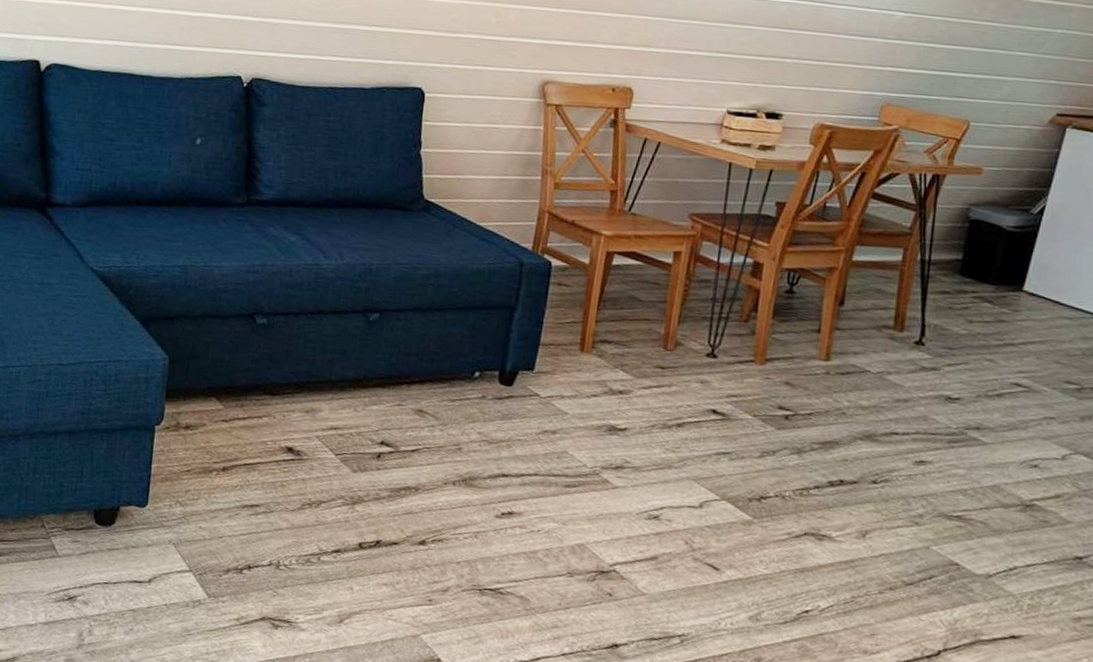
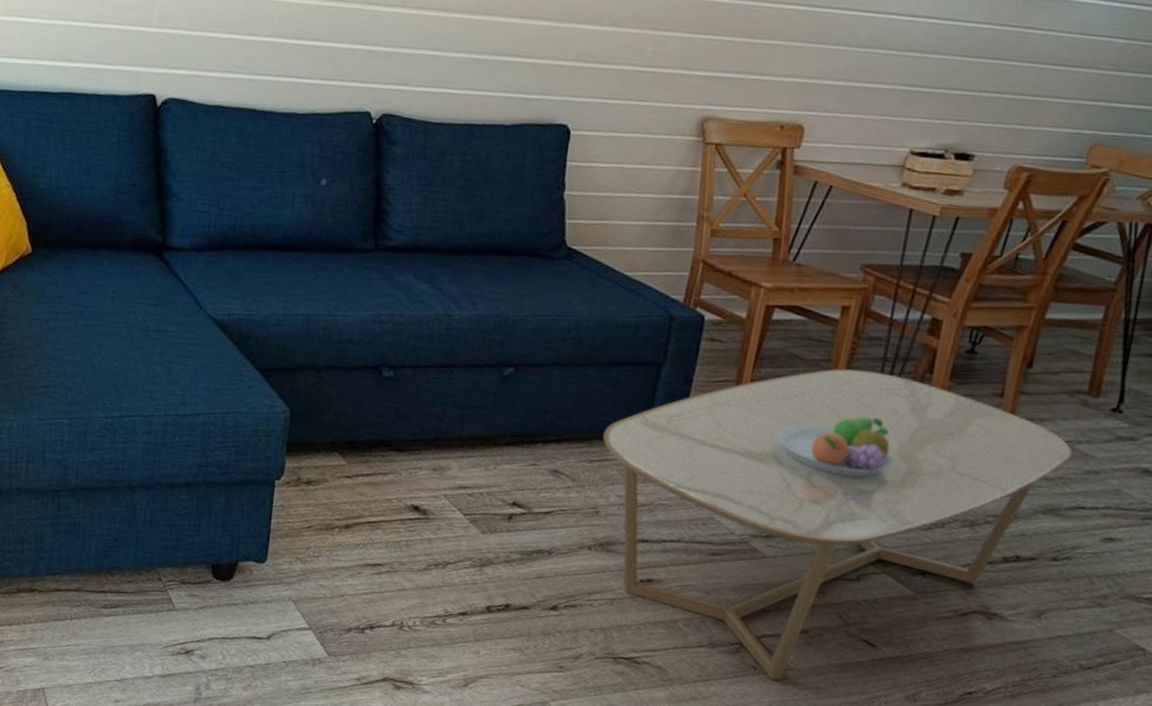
coffee table: none [463,309,884,606] -> present [602,368,1073,680]
fruit bowl: none [621,353,727,410] -> present [776,416,894,478]

